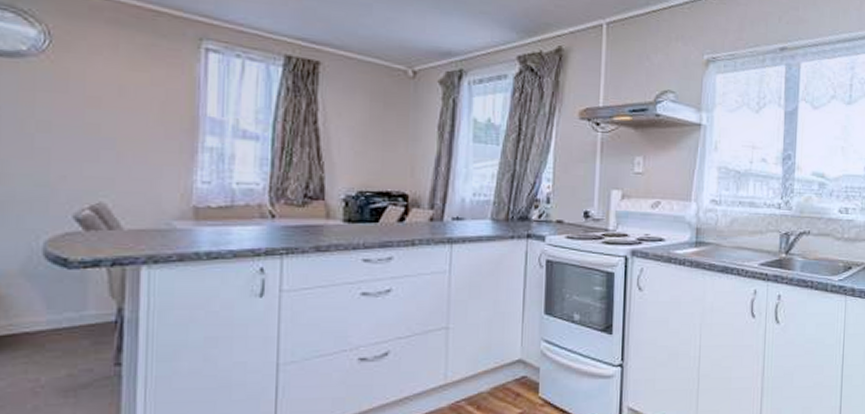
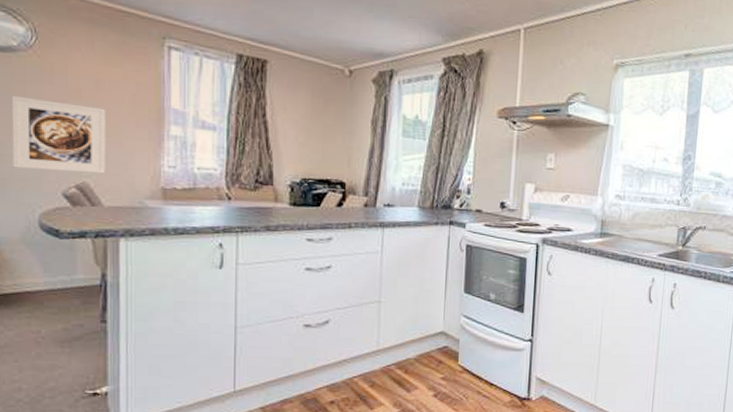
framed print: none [14,106,129,193] -> present [11,95,106,174]

